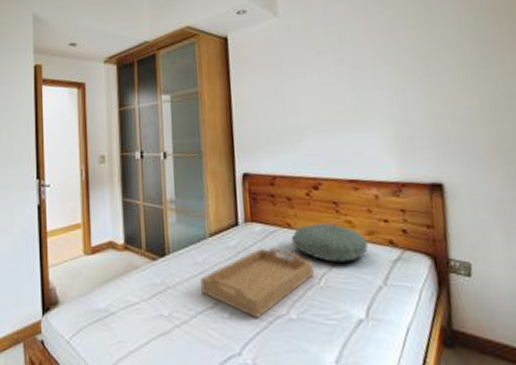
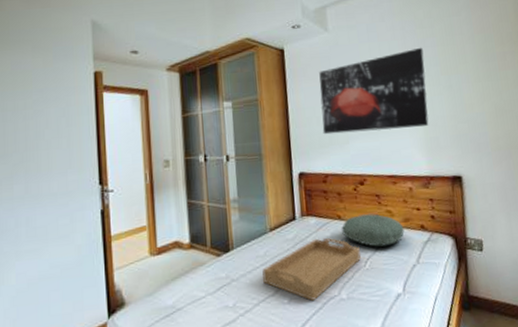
wall art: none [267,30,400,132] -> present [319,47,429,135]

